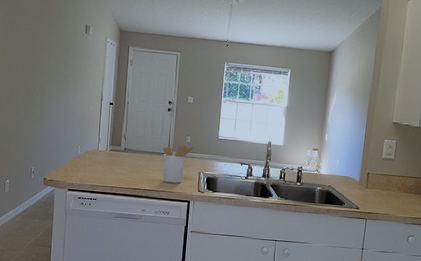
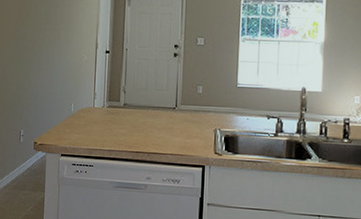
utensil holder: present [162,143,194,184] -> none [169,94,207,144]

